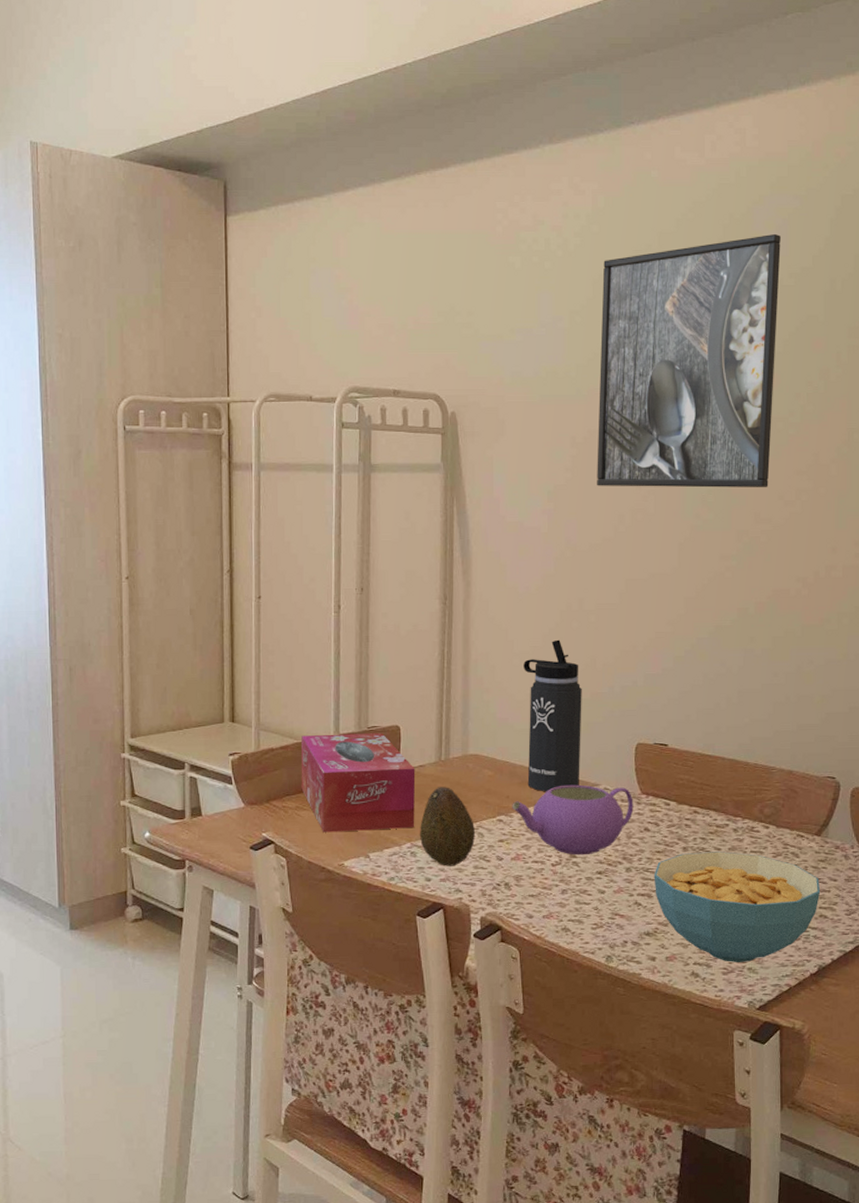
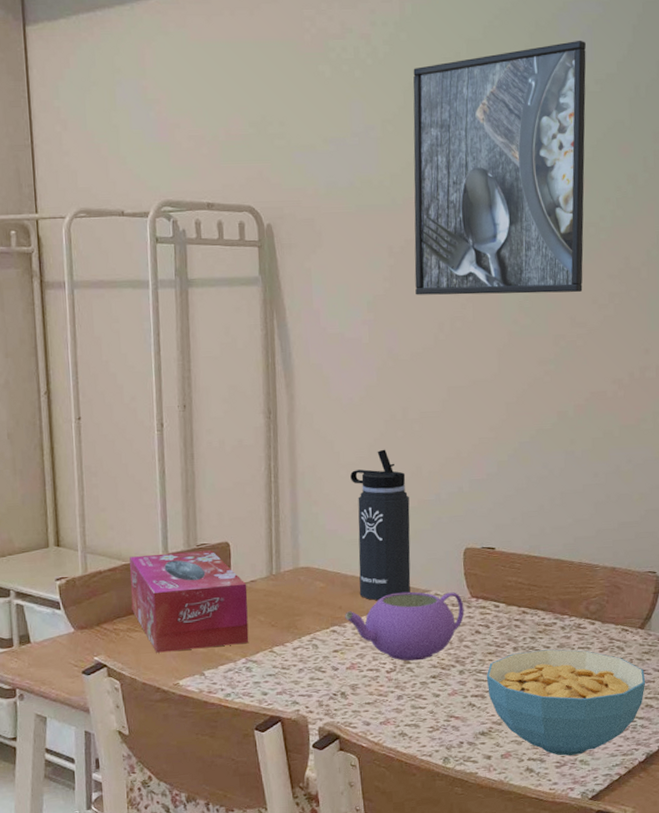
fruit: present [419,787,476,866] -> none [253,600,310,680]

